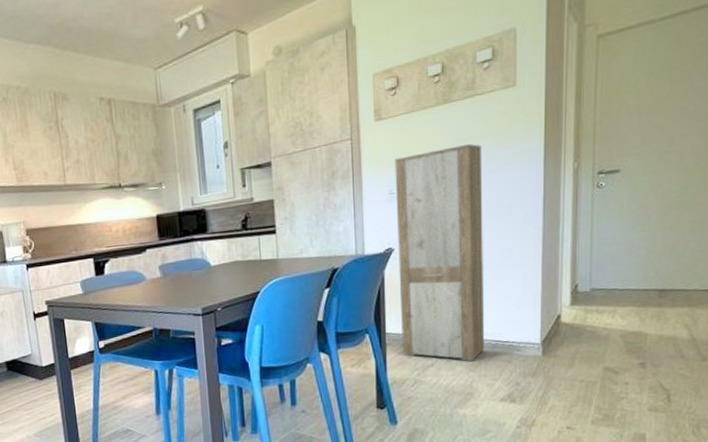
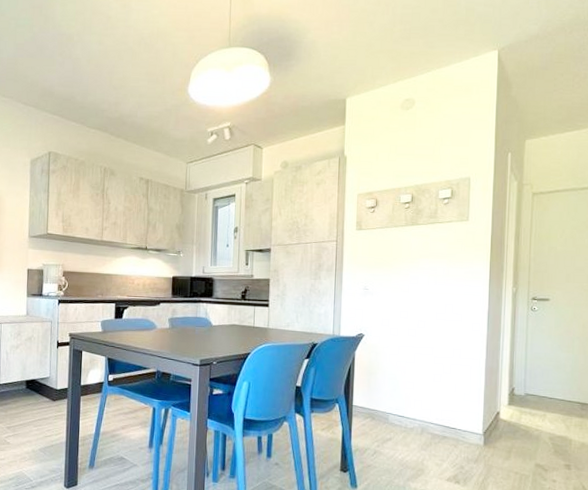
cabinet: present [395,144,485,362] -> none [365,259,440,442]

